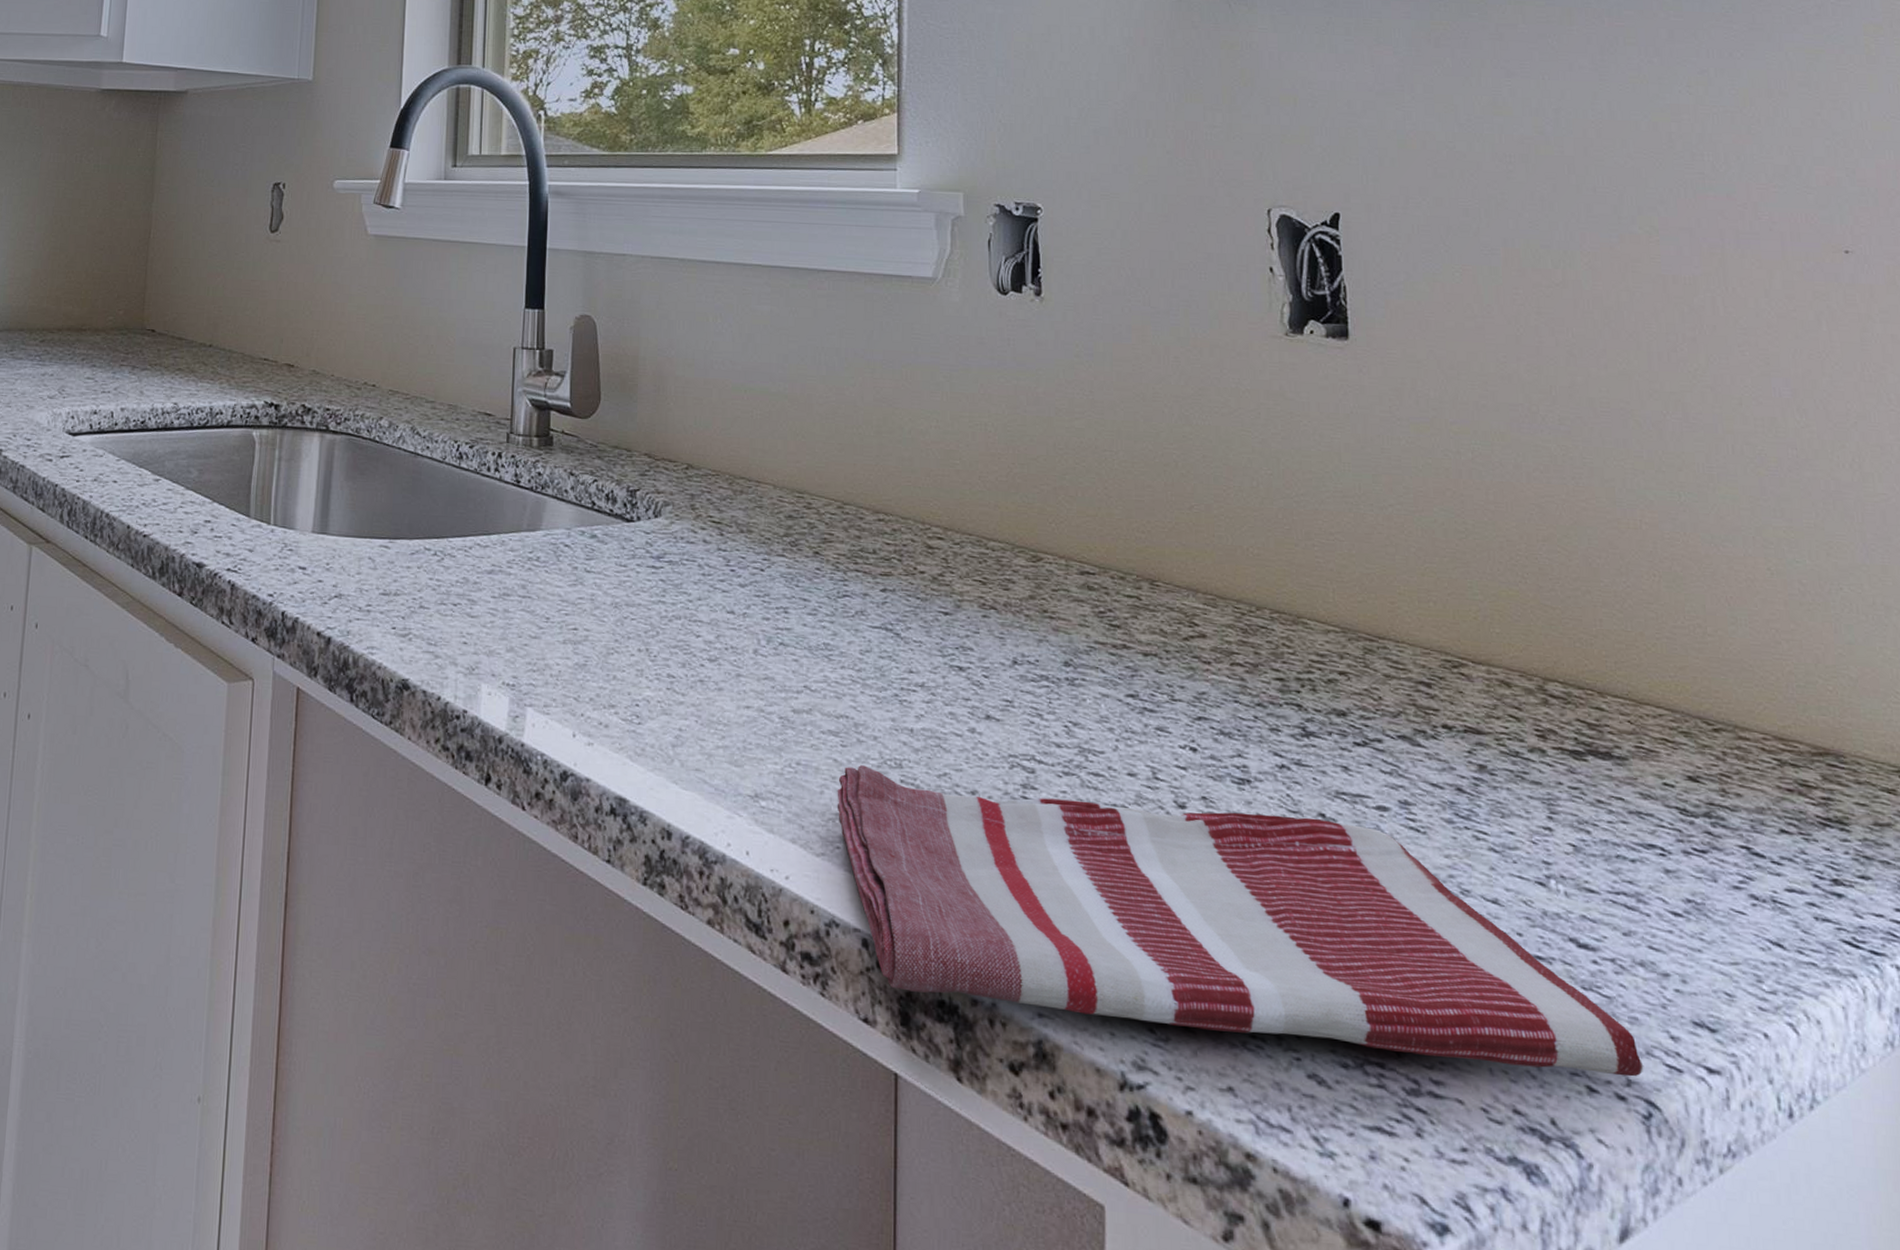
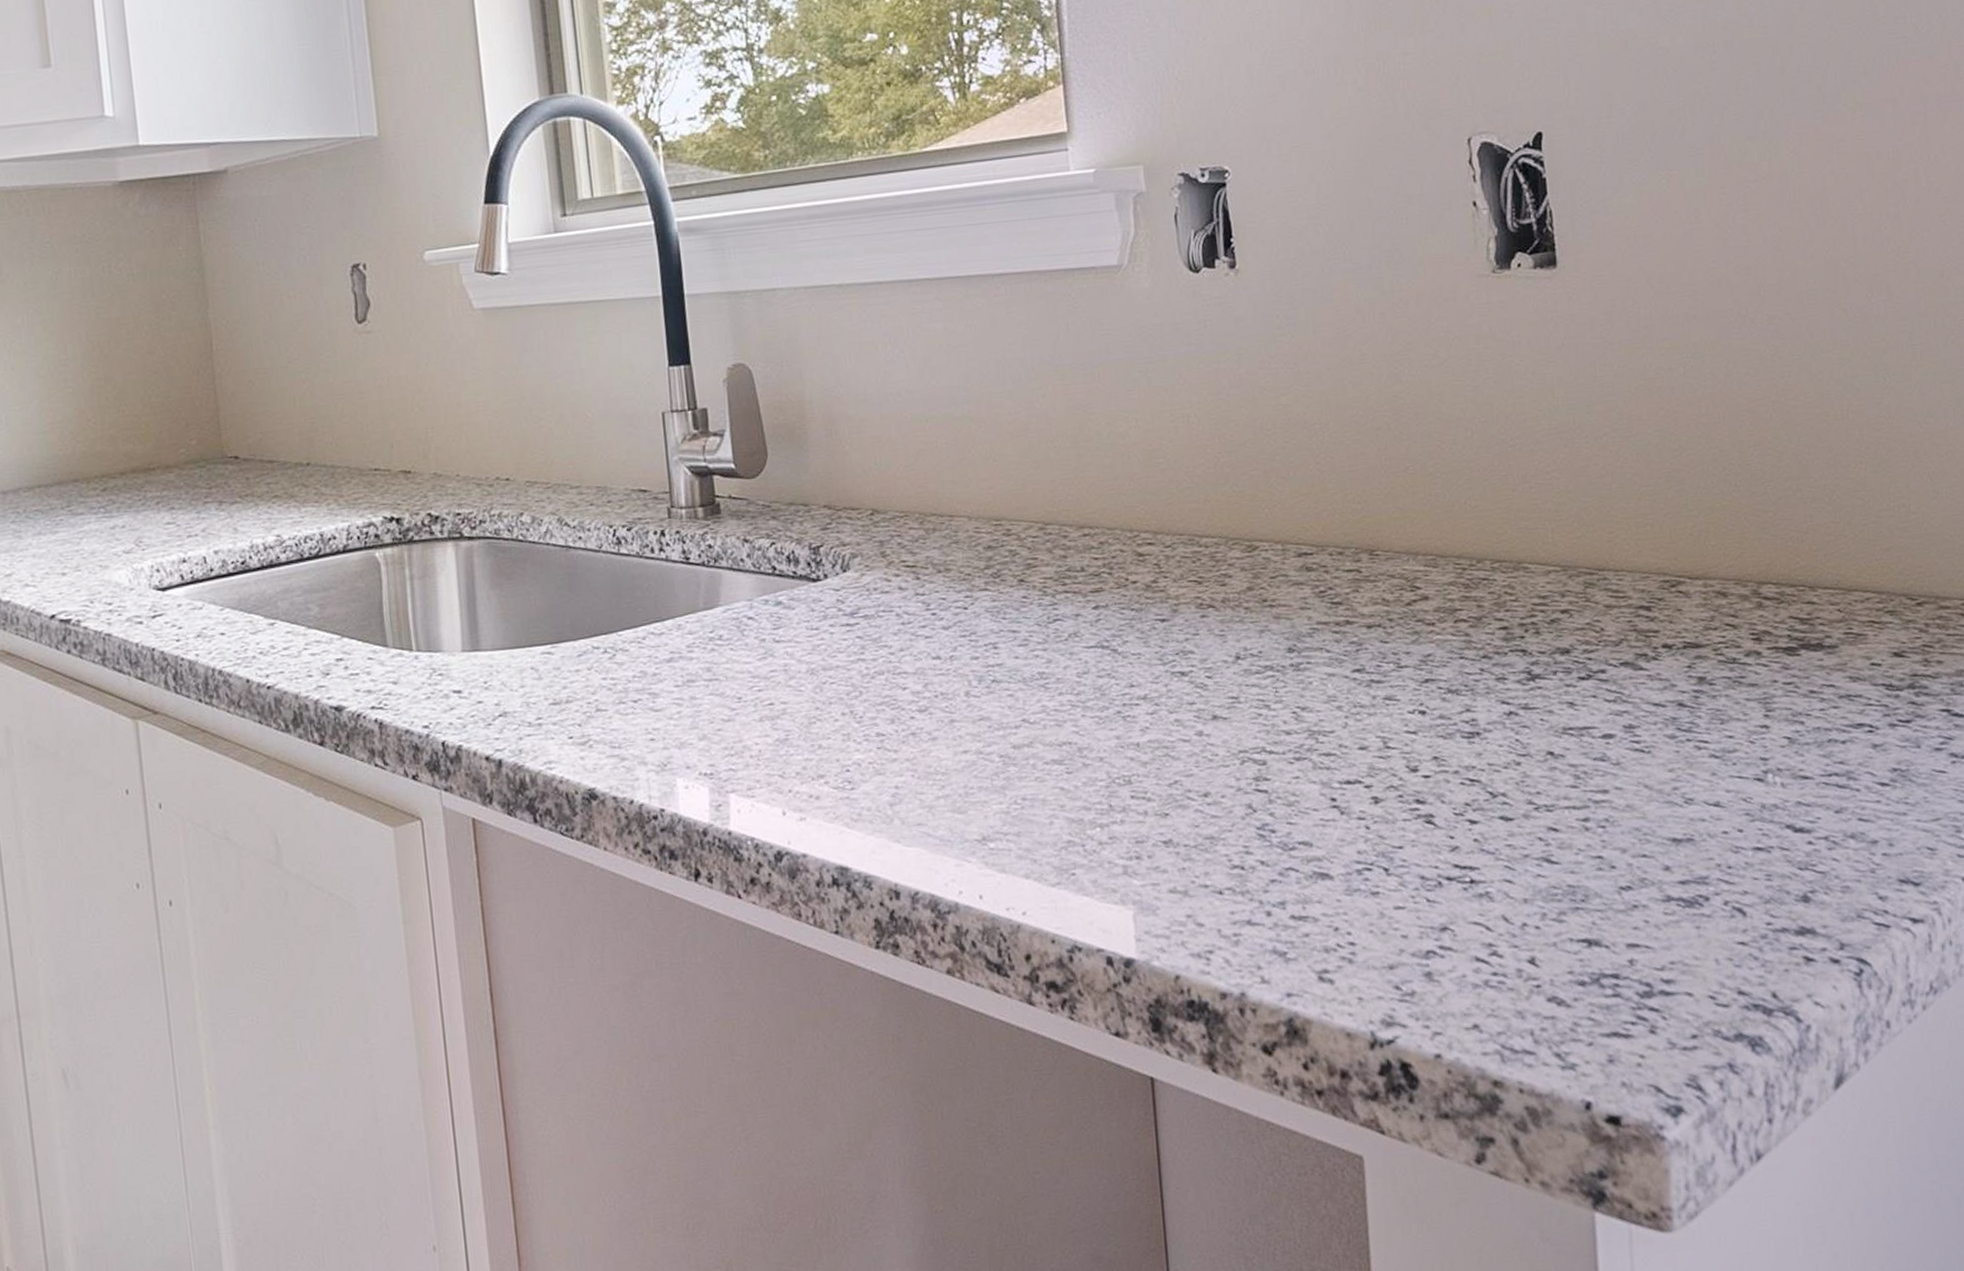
dish towel: present [837,765,1644,1077] -> none [1066,757,1856,999]

